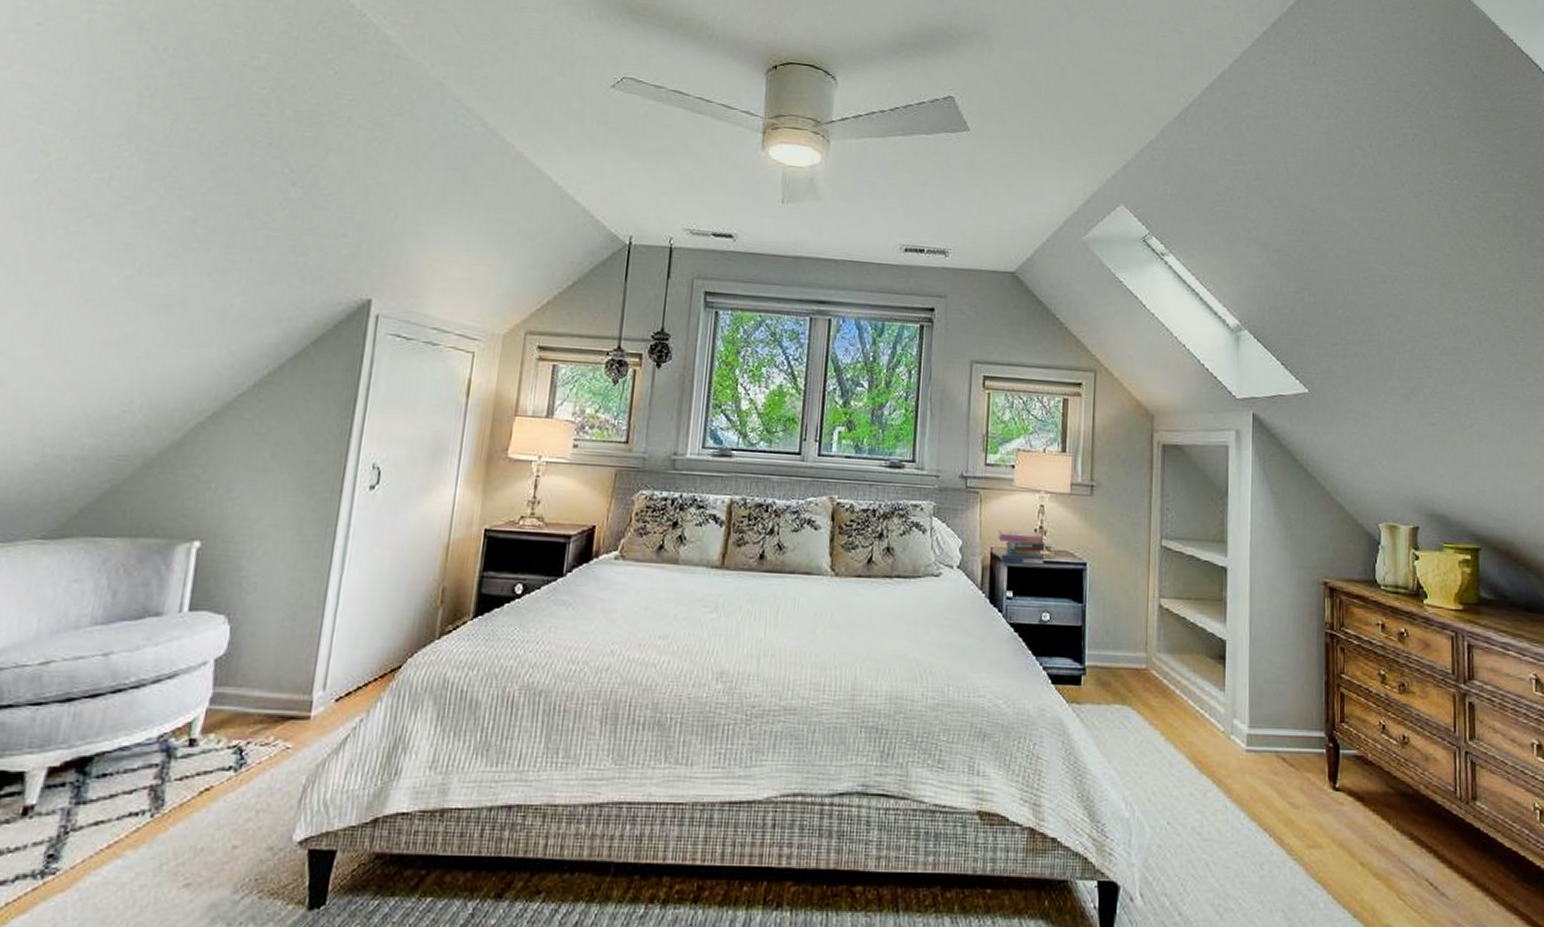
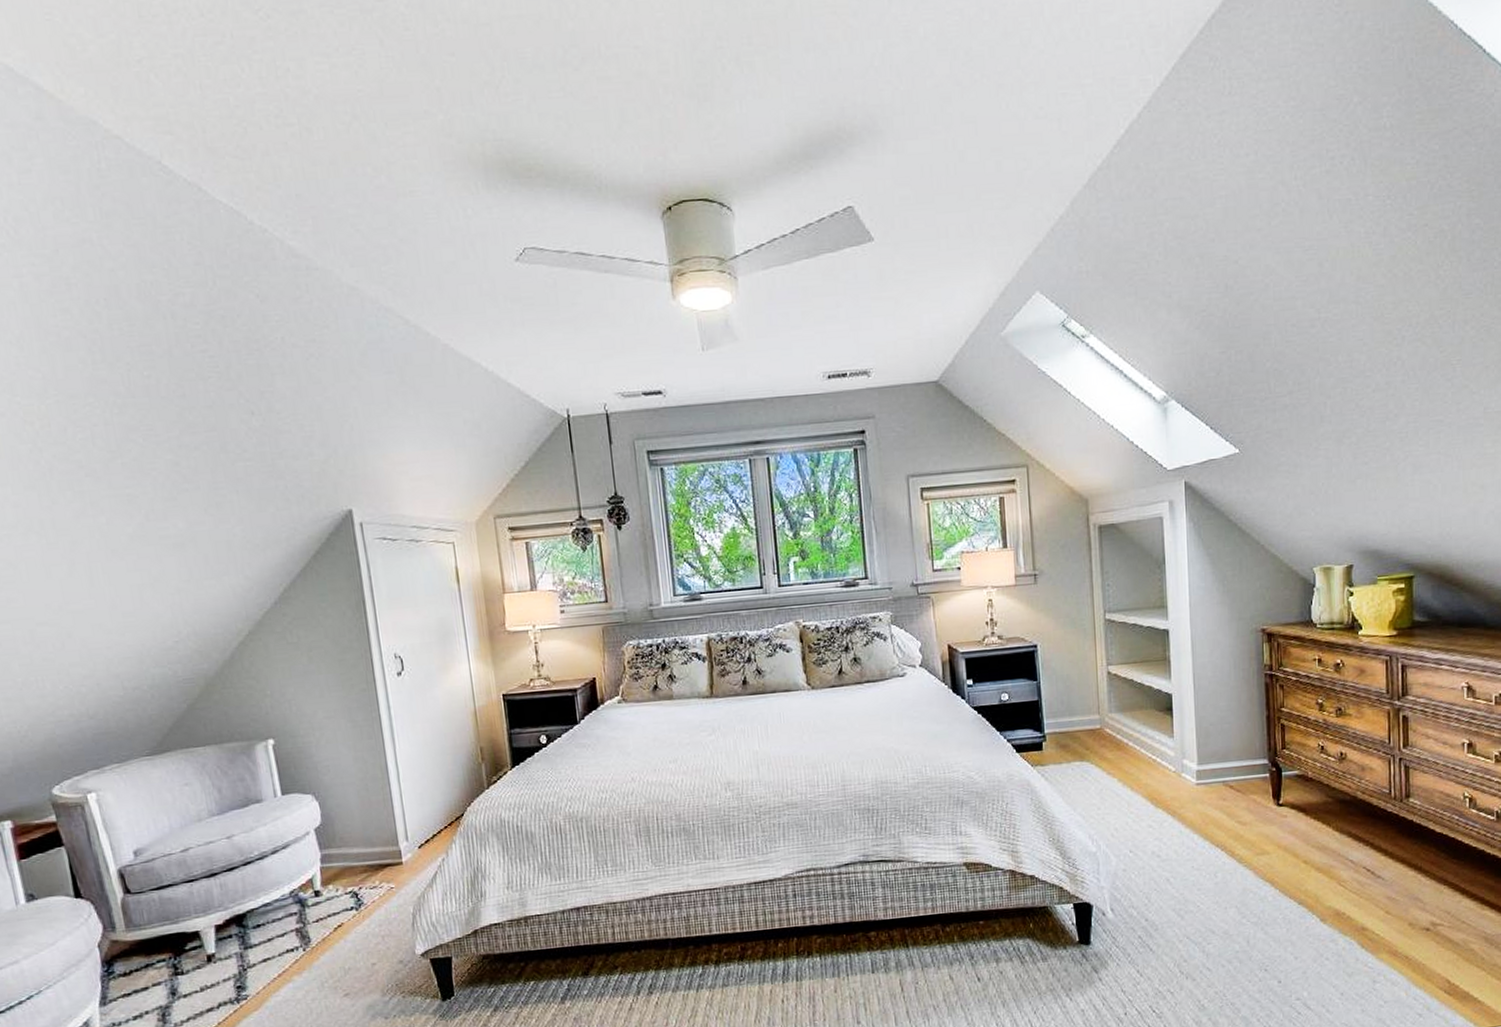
books: present [991,529,1045,565] -> none [948,624,998,655]

